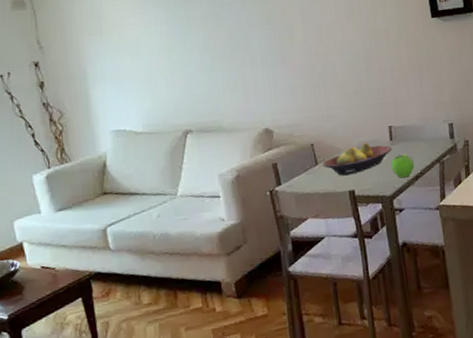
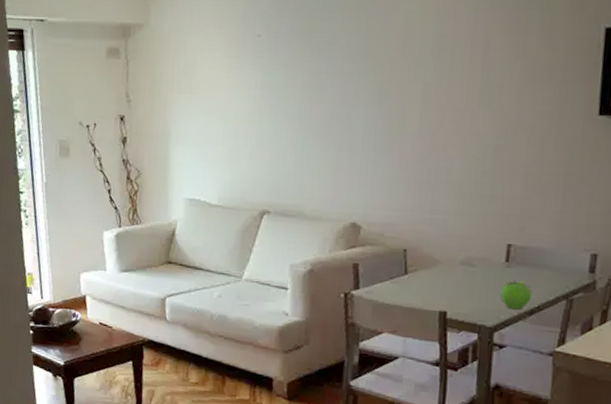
fruit bowl: present [321,142,392,176] -> none [412,258,506,294]

